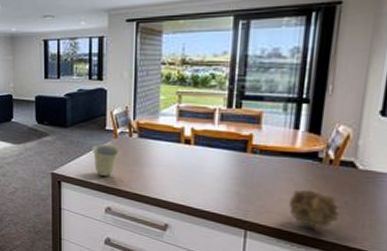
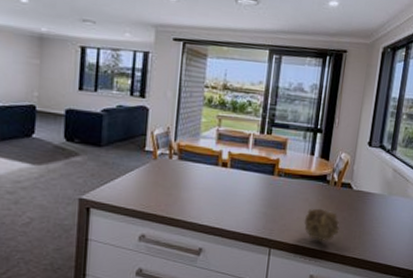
cup: present [92,144,121,176] -> none [128,166,160,201]

